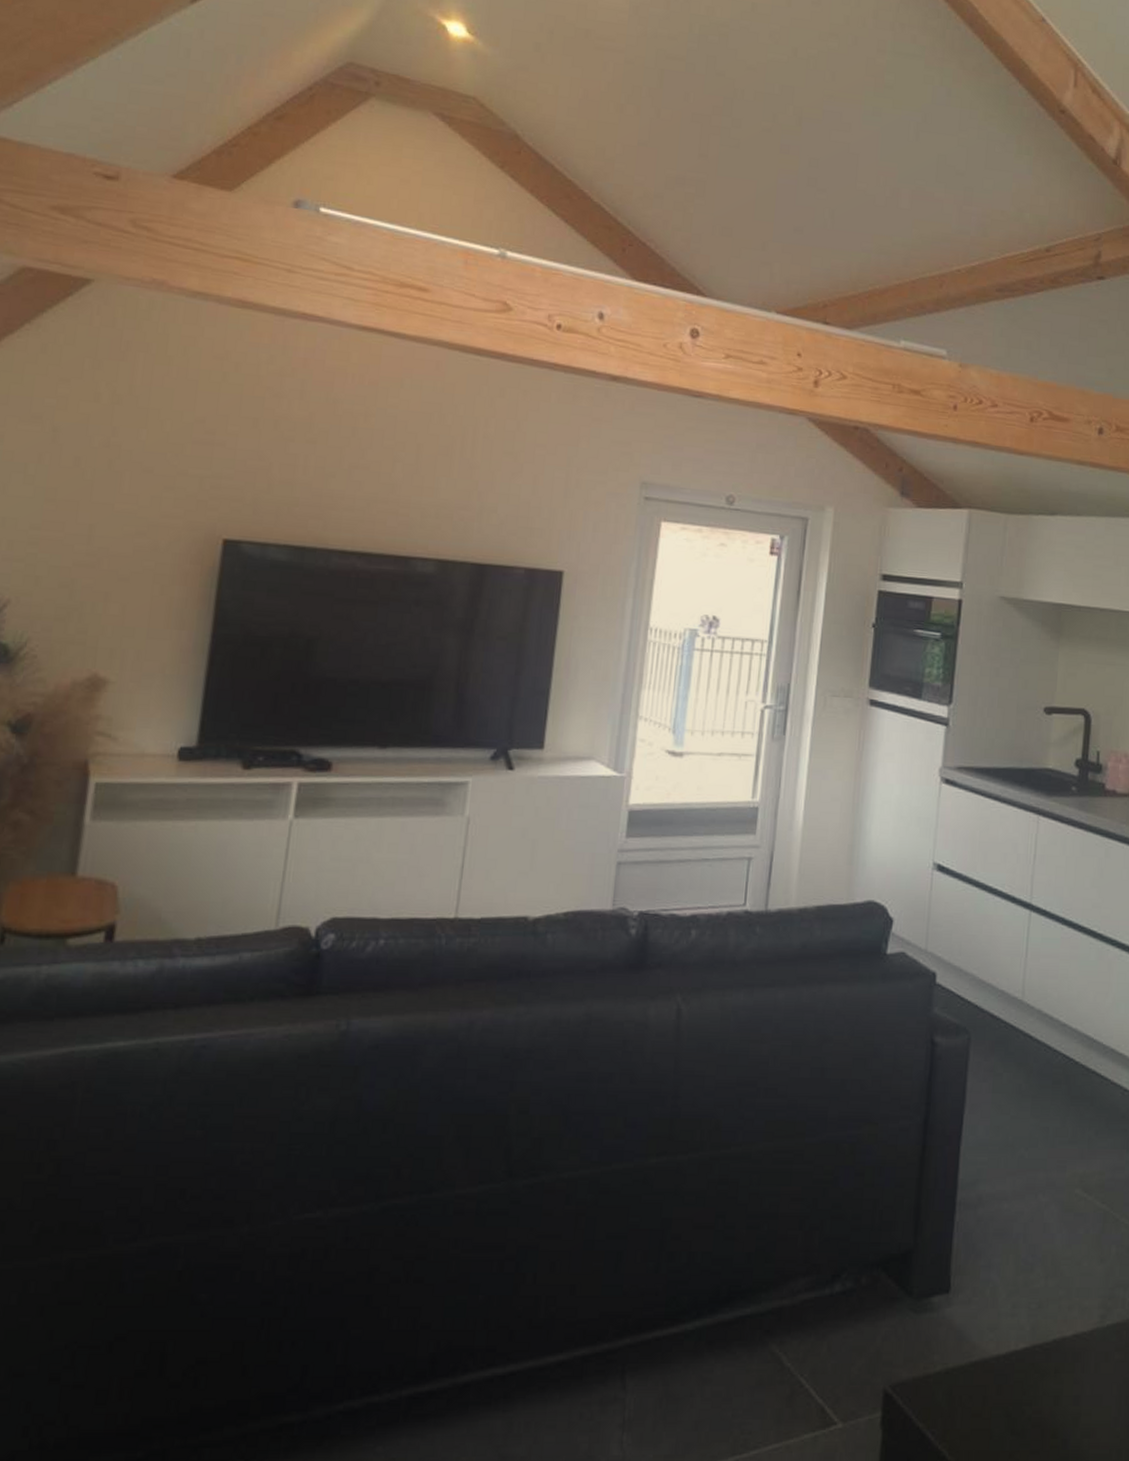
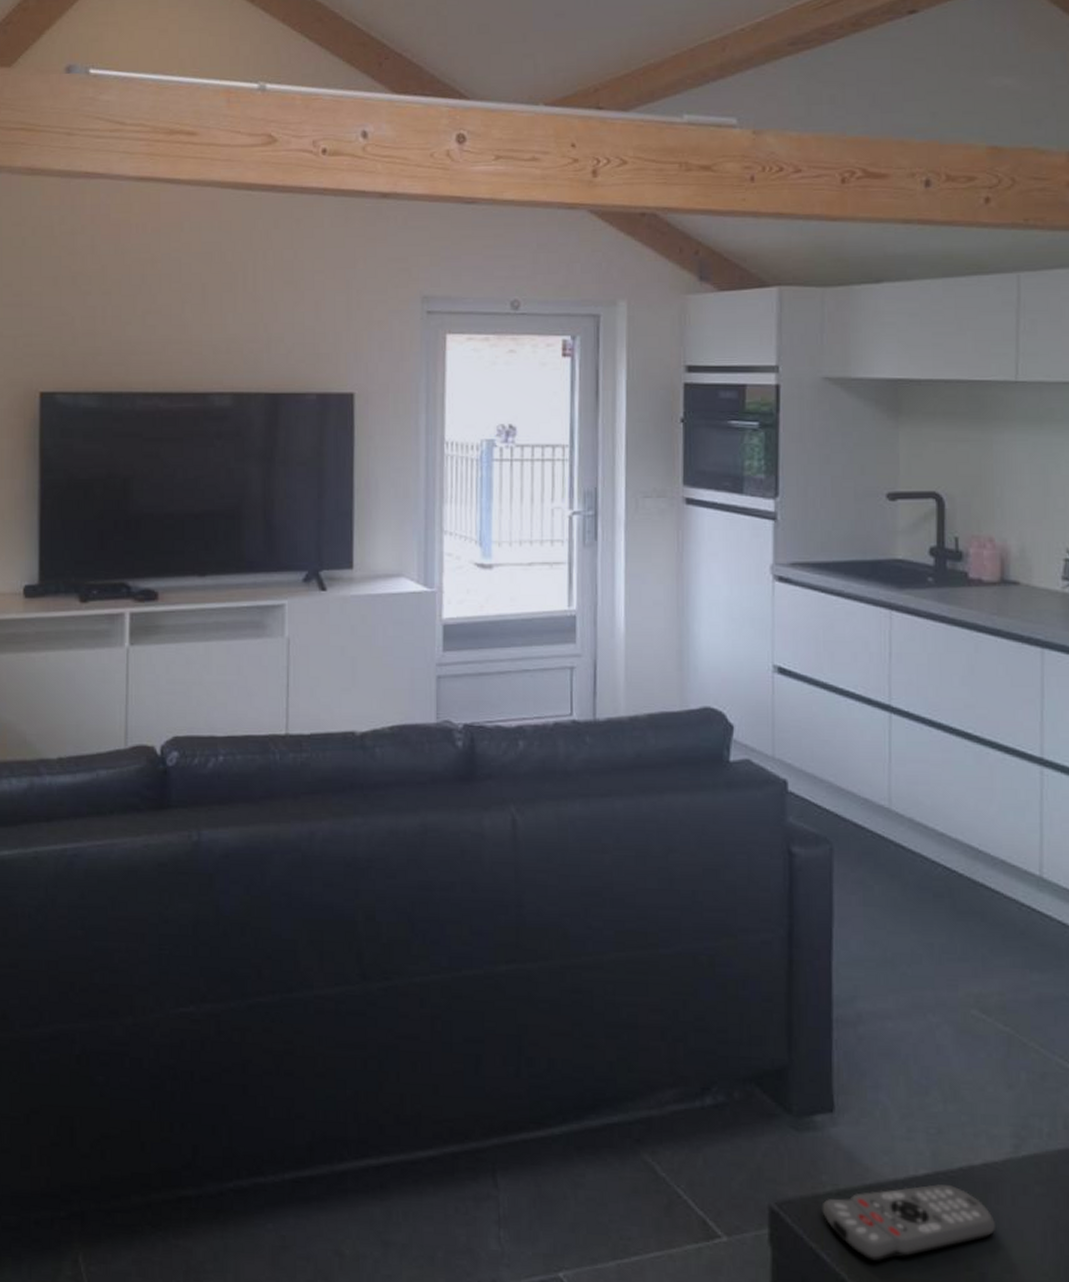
remote control: none [931,1357,1079,1436] -> present [822,1184,995,1261]

